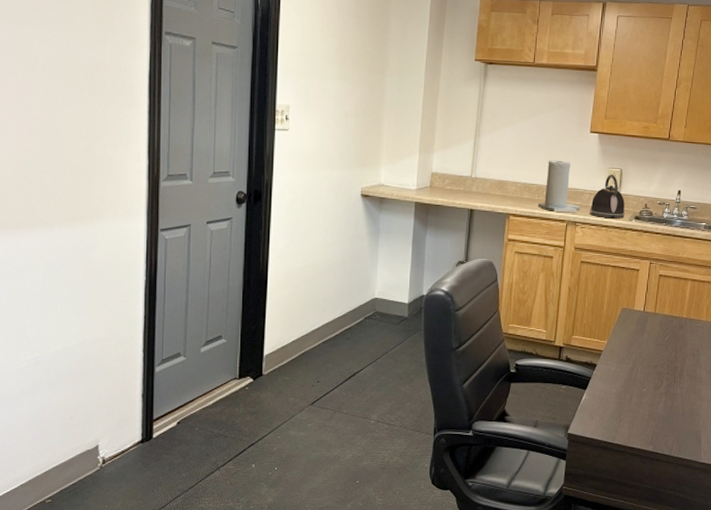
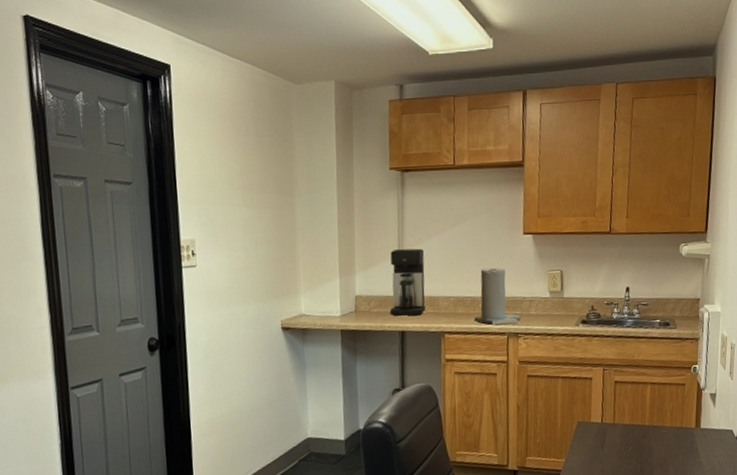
coffee maker: none [461,133,498,197] -> present [389,248,426,316]
kettle: present [590,174,625,219] -> none [532,276,571,326]

